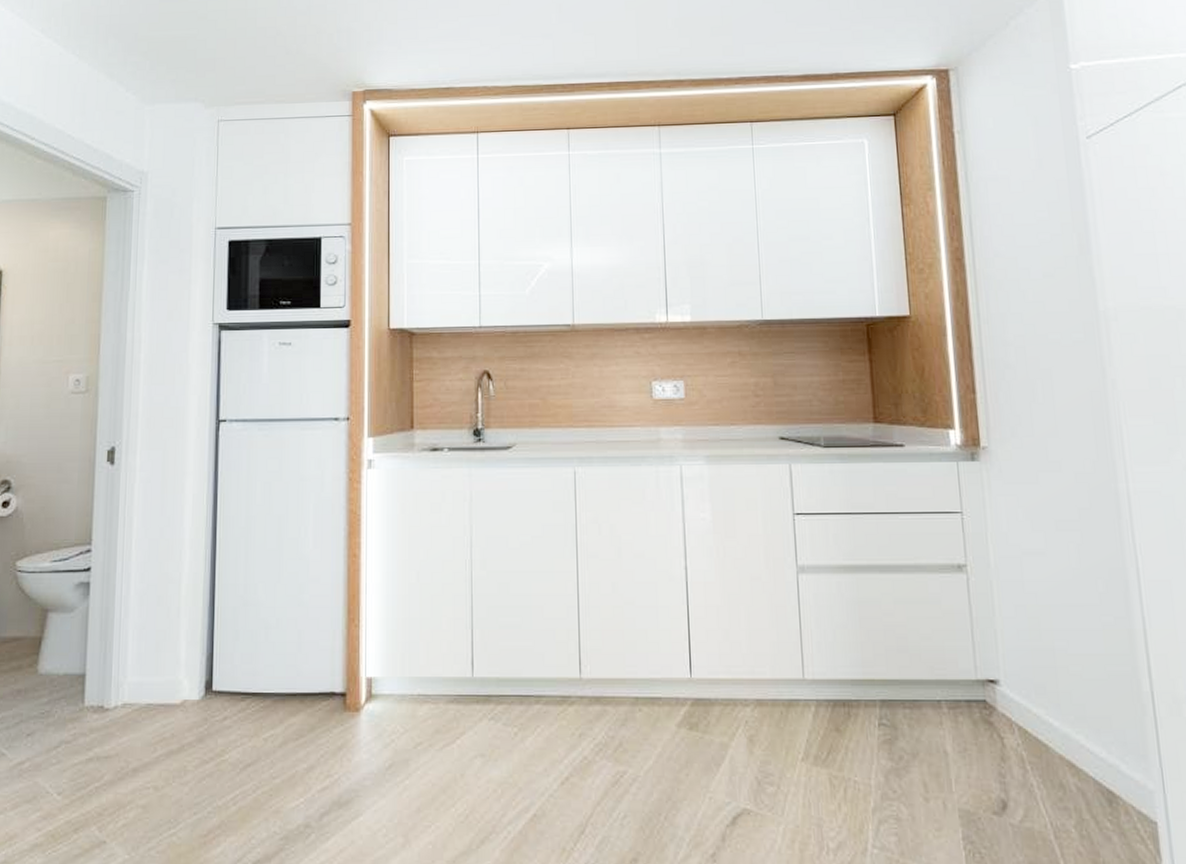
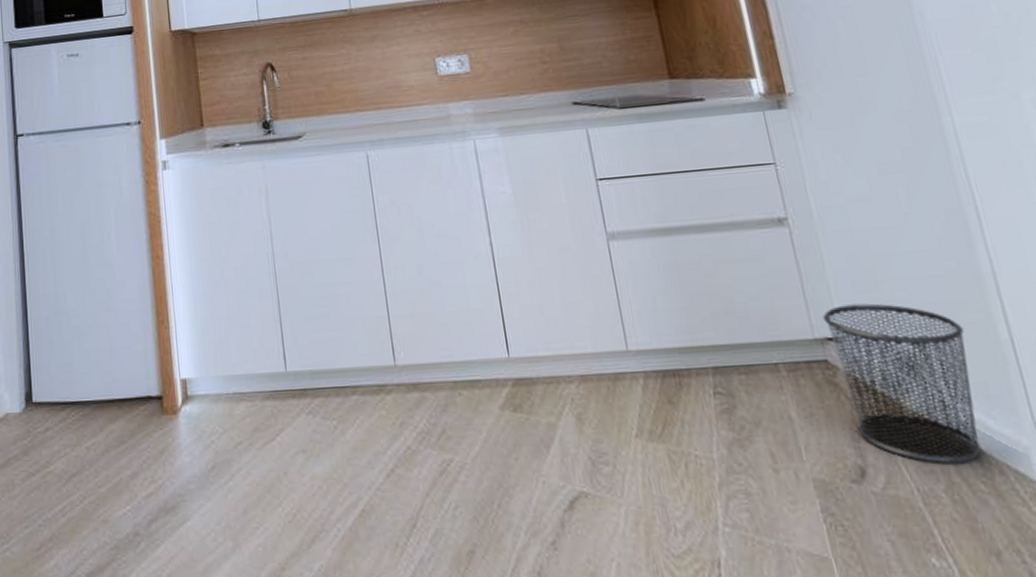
waste bin: none [987,650,1113,802] -> present [822,303,982,464]

